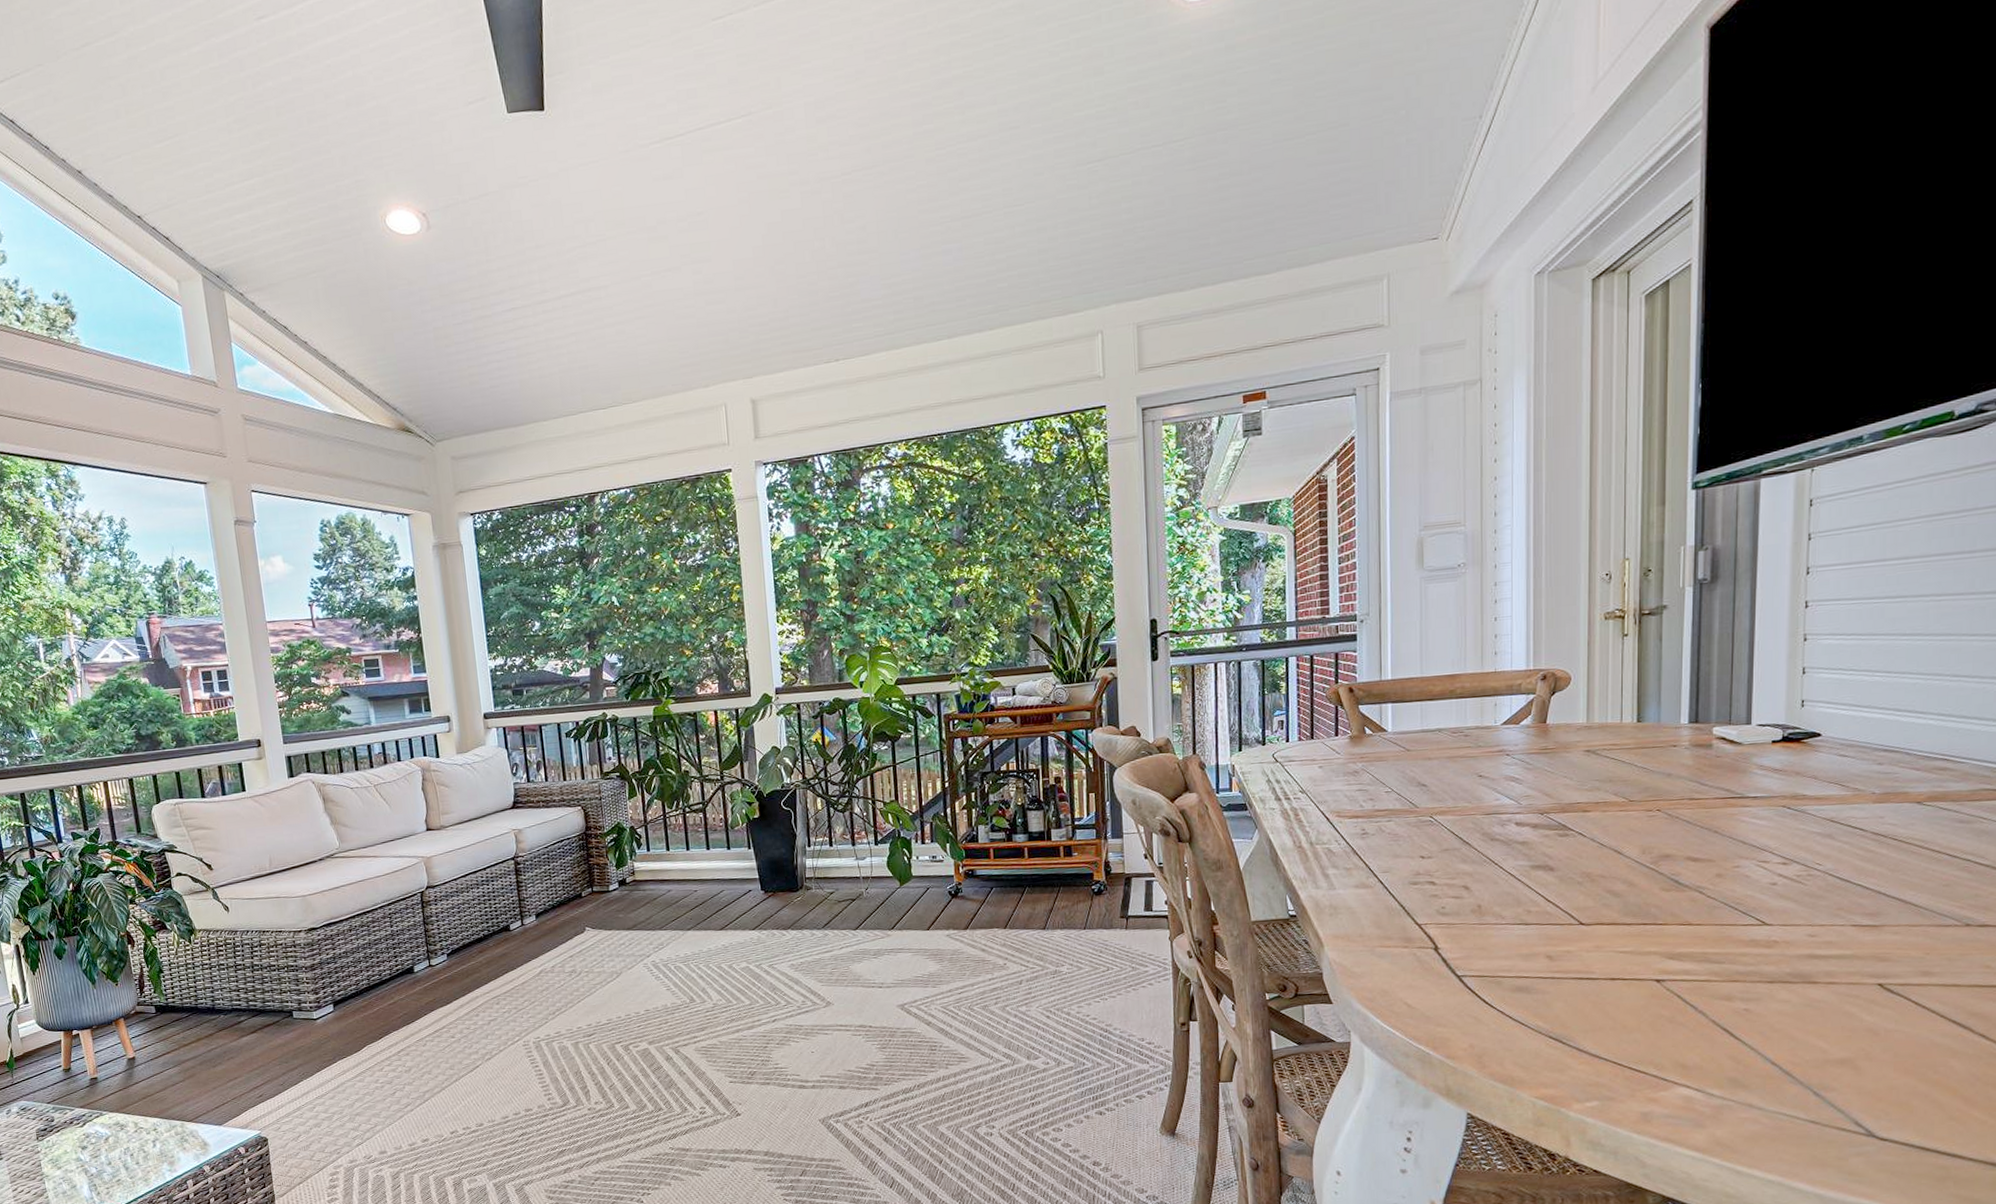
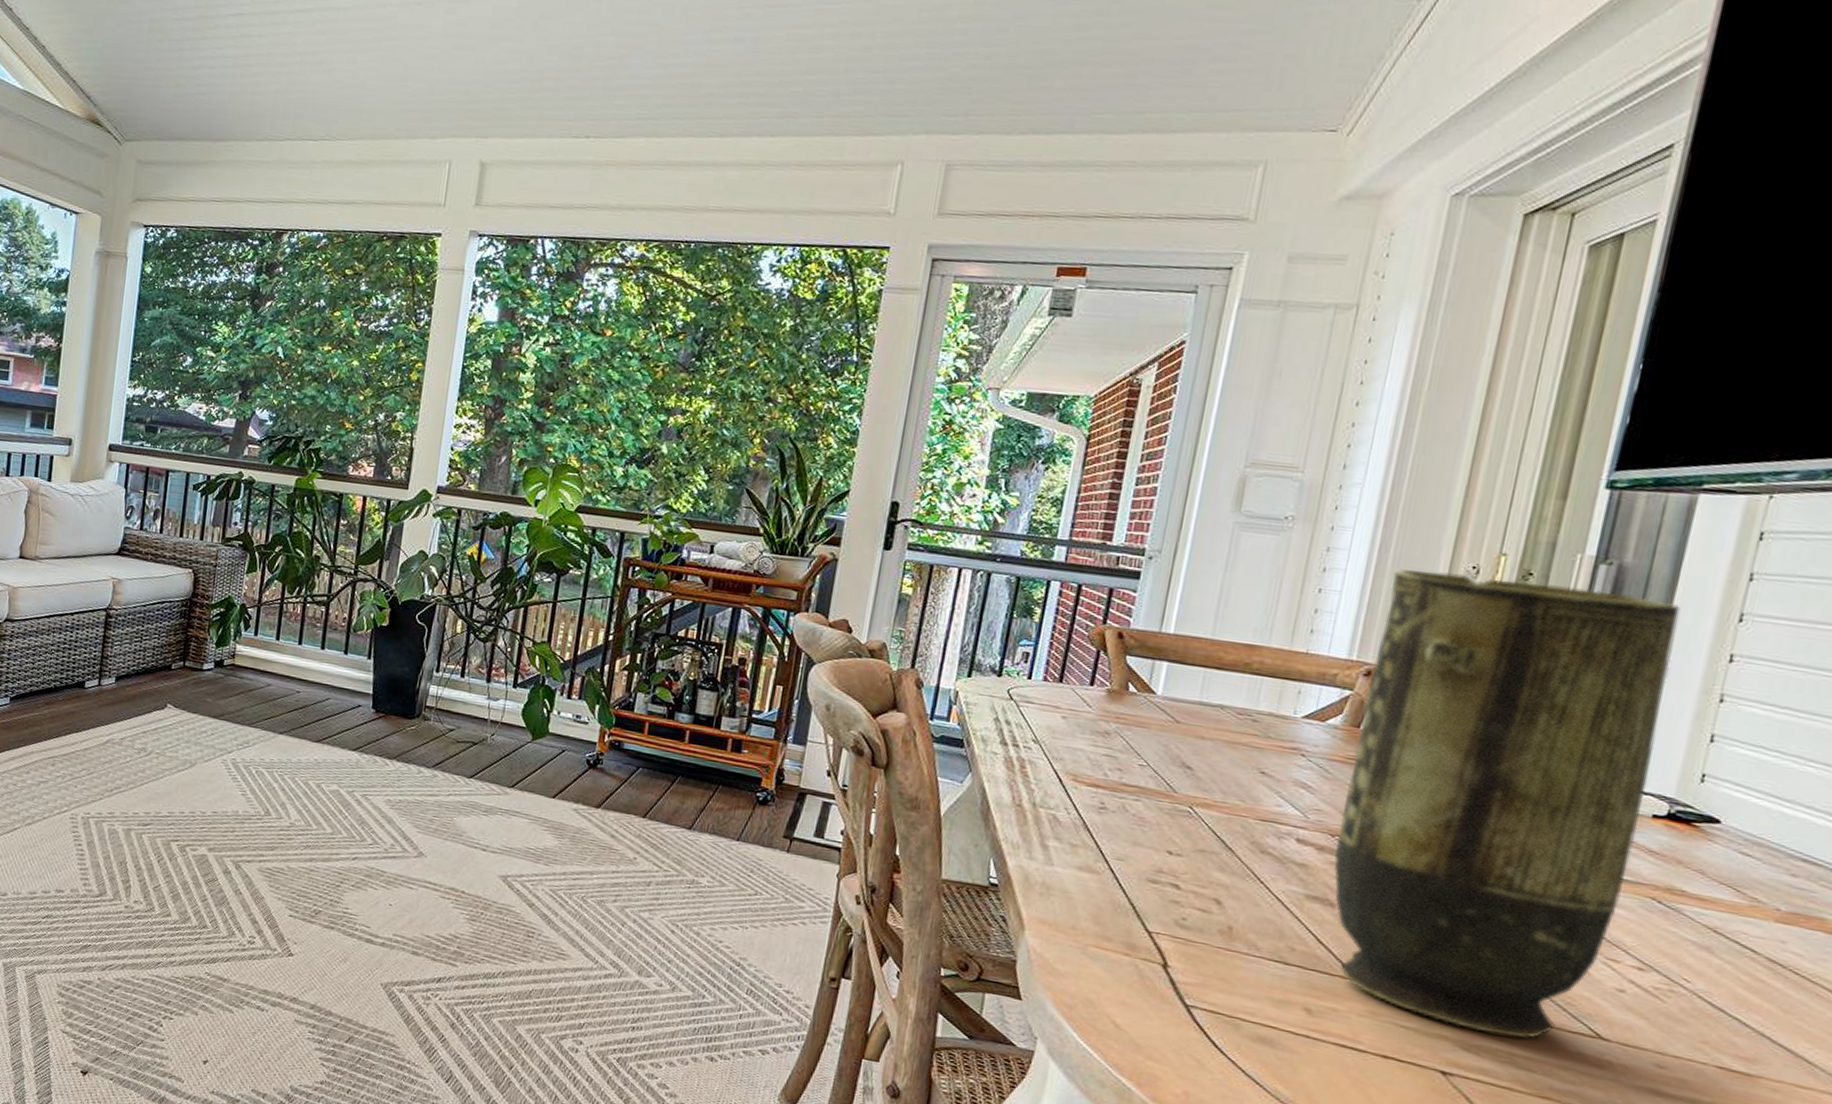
vase: none [1545,571,1764,942] -> present [1333,569,1681,1038]

